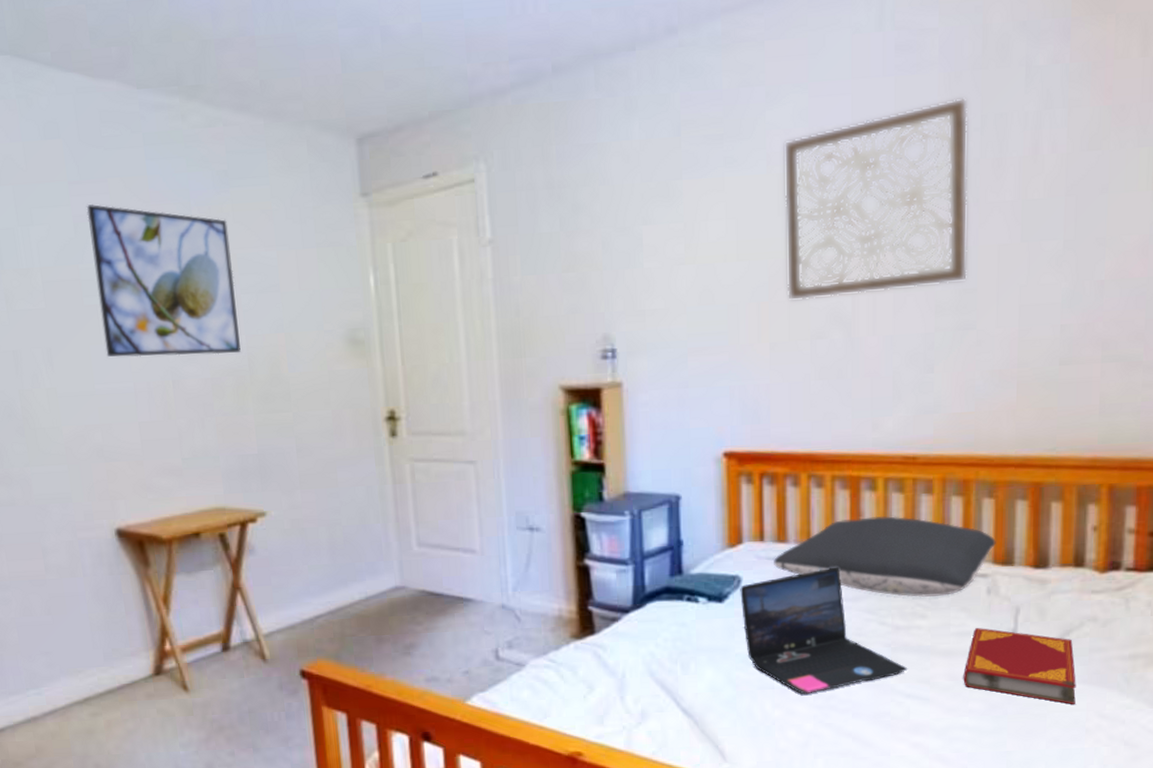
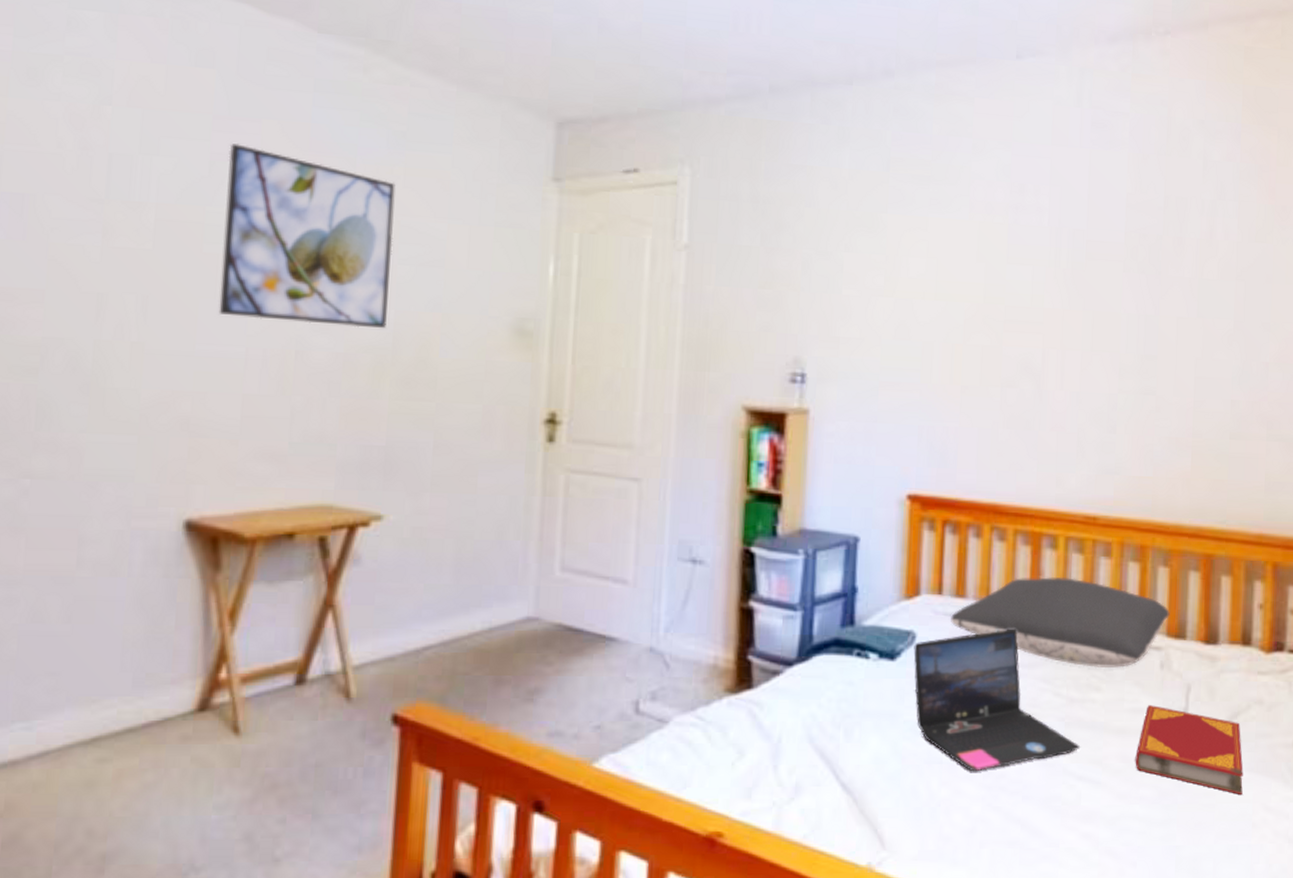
wall art: present [783,98,968,301] -> none [981,177,1153,348]

